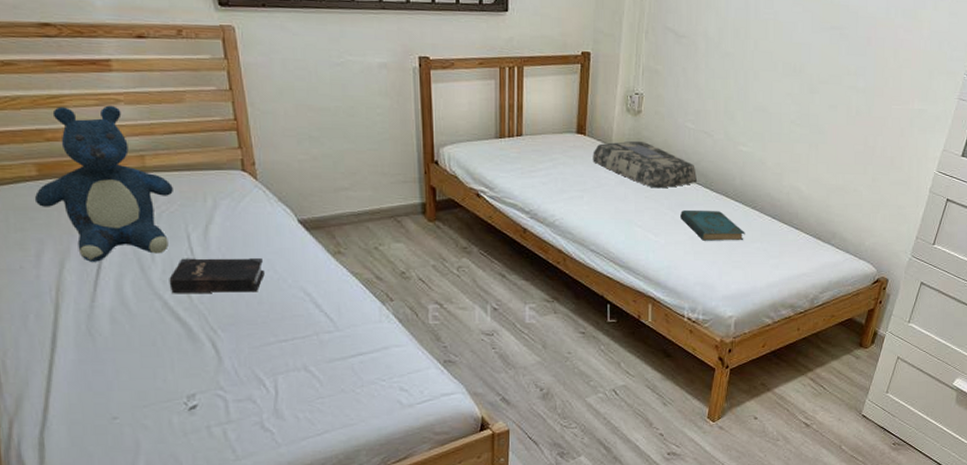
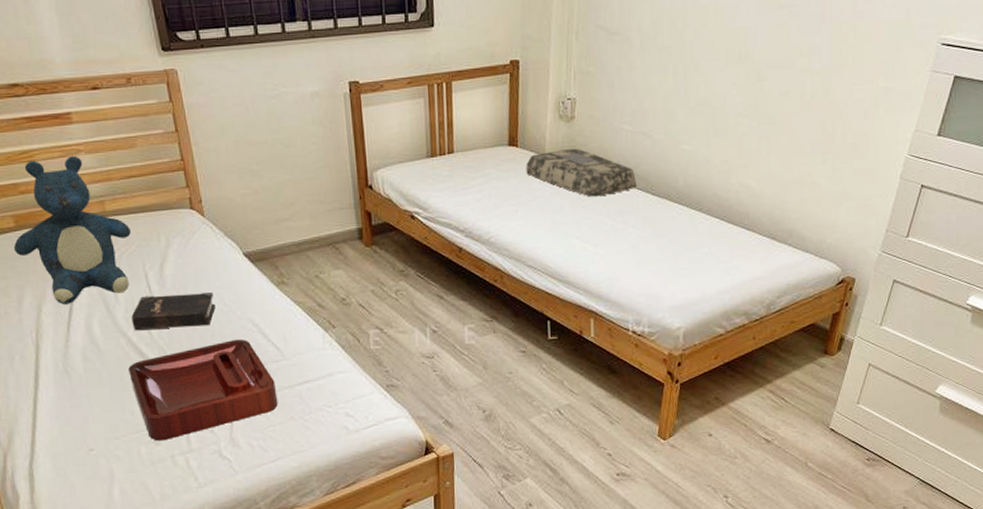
decorative tray: none [163,307,328,410] -> present [128,339,278,440]
book: present [680,209,745,241] -> none [620,216,691,249]

